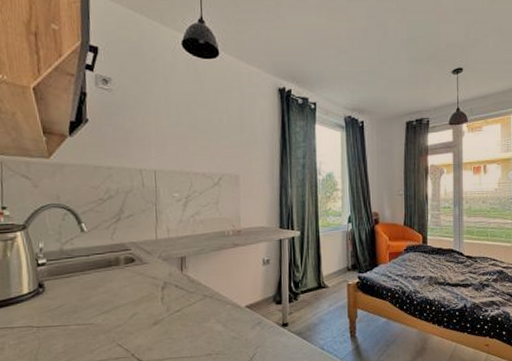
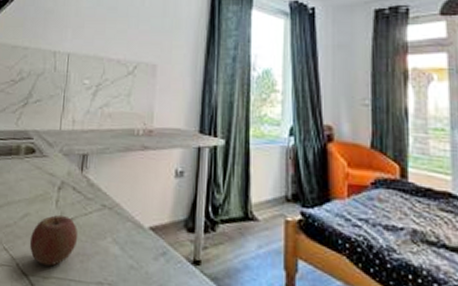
apple: none [141,309,186,351] -> present [29,215,78,267]

